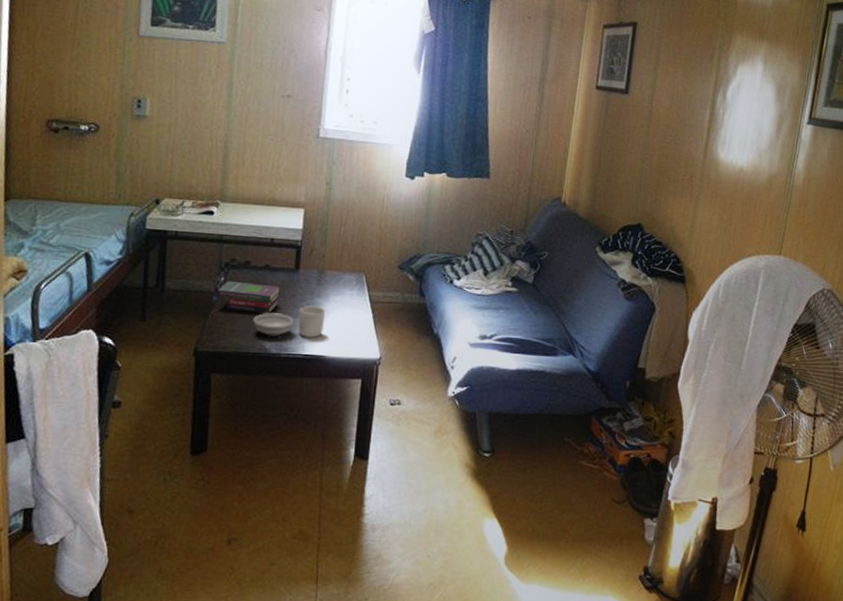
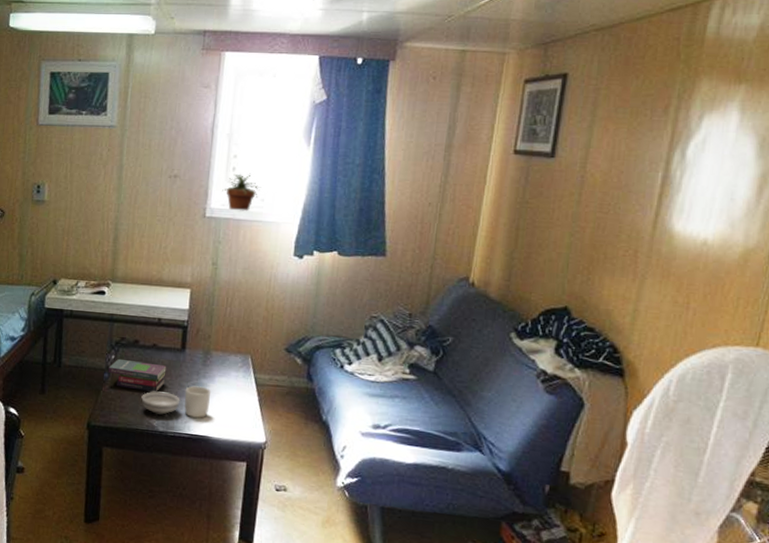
potted plant: none [336,96,374,133] -> present [222,173,262,212]

